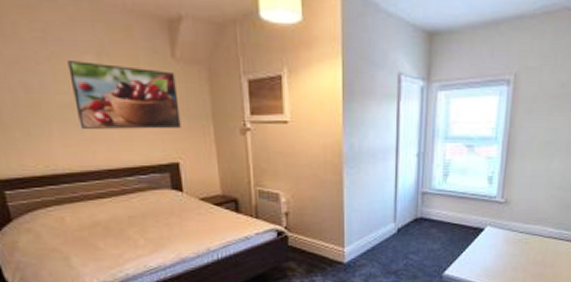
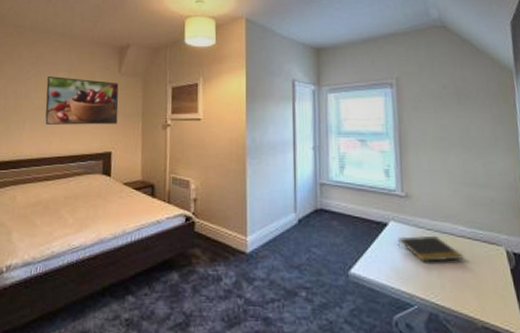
notepad: none [491,237,548,260] -> present [398,235,464,262]

